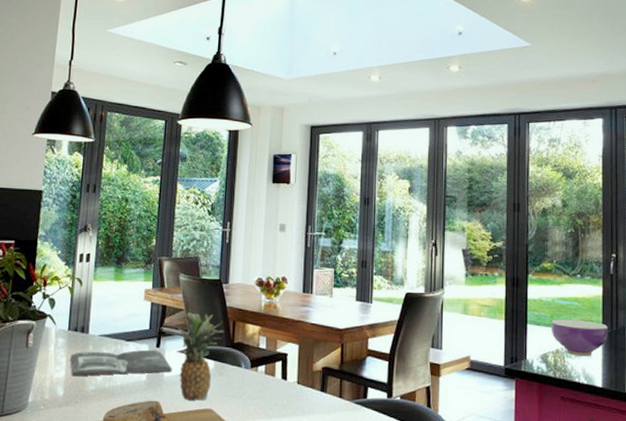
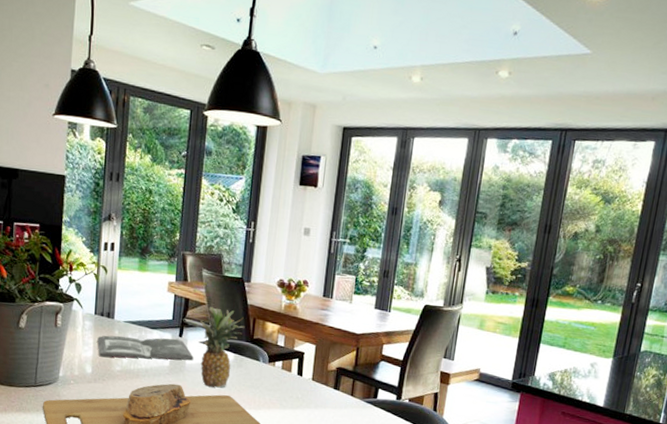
bowl: present [551,319,608,357] -> none [562,341,620,378]

